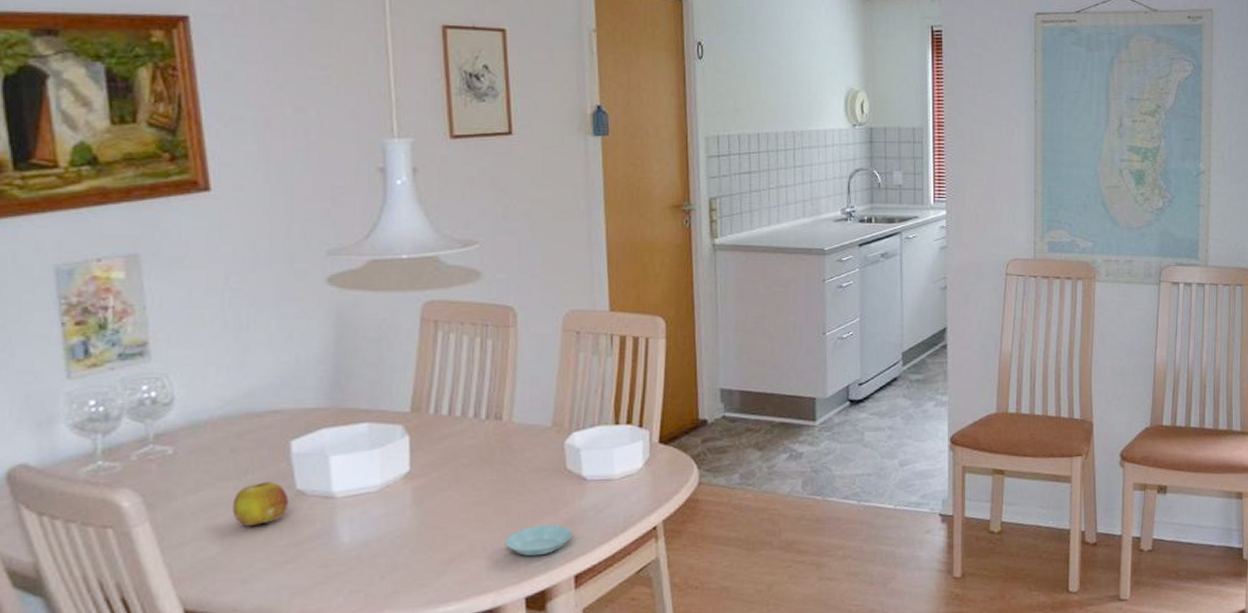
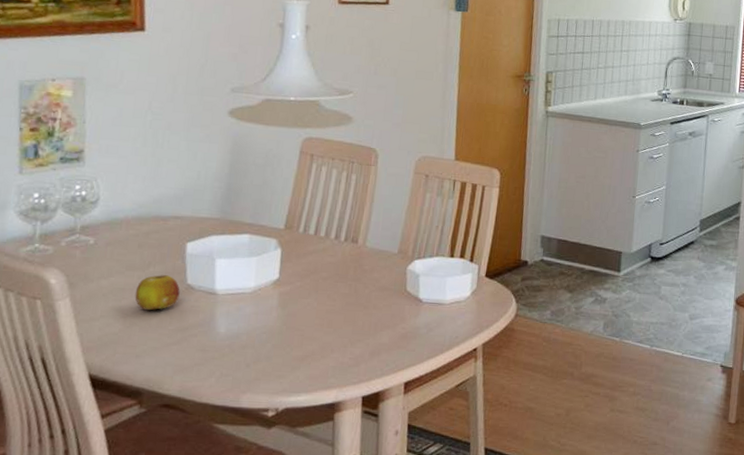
saucer: present [505,524,573,557] -> none [350,336,406,363]

